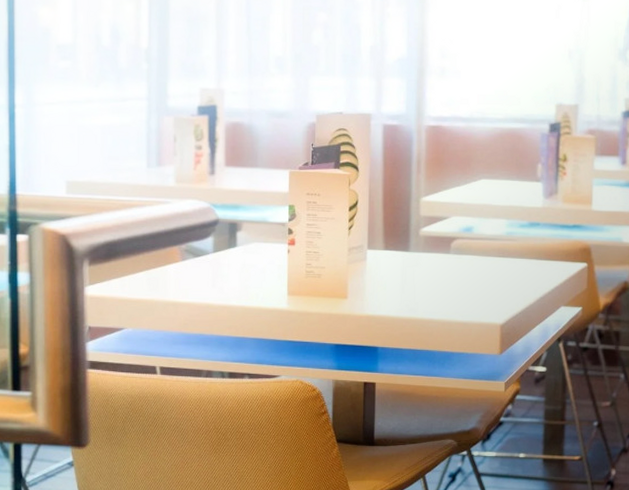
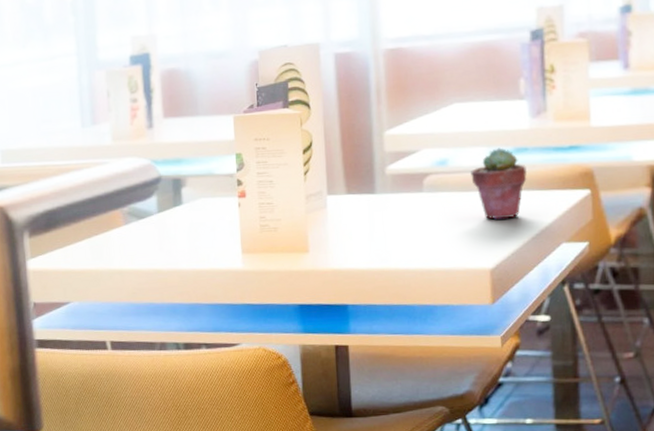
potted succulent: none [491,221,538,283] -> present [471,148,528,220]

